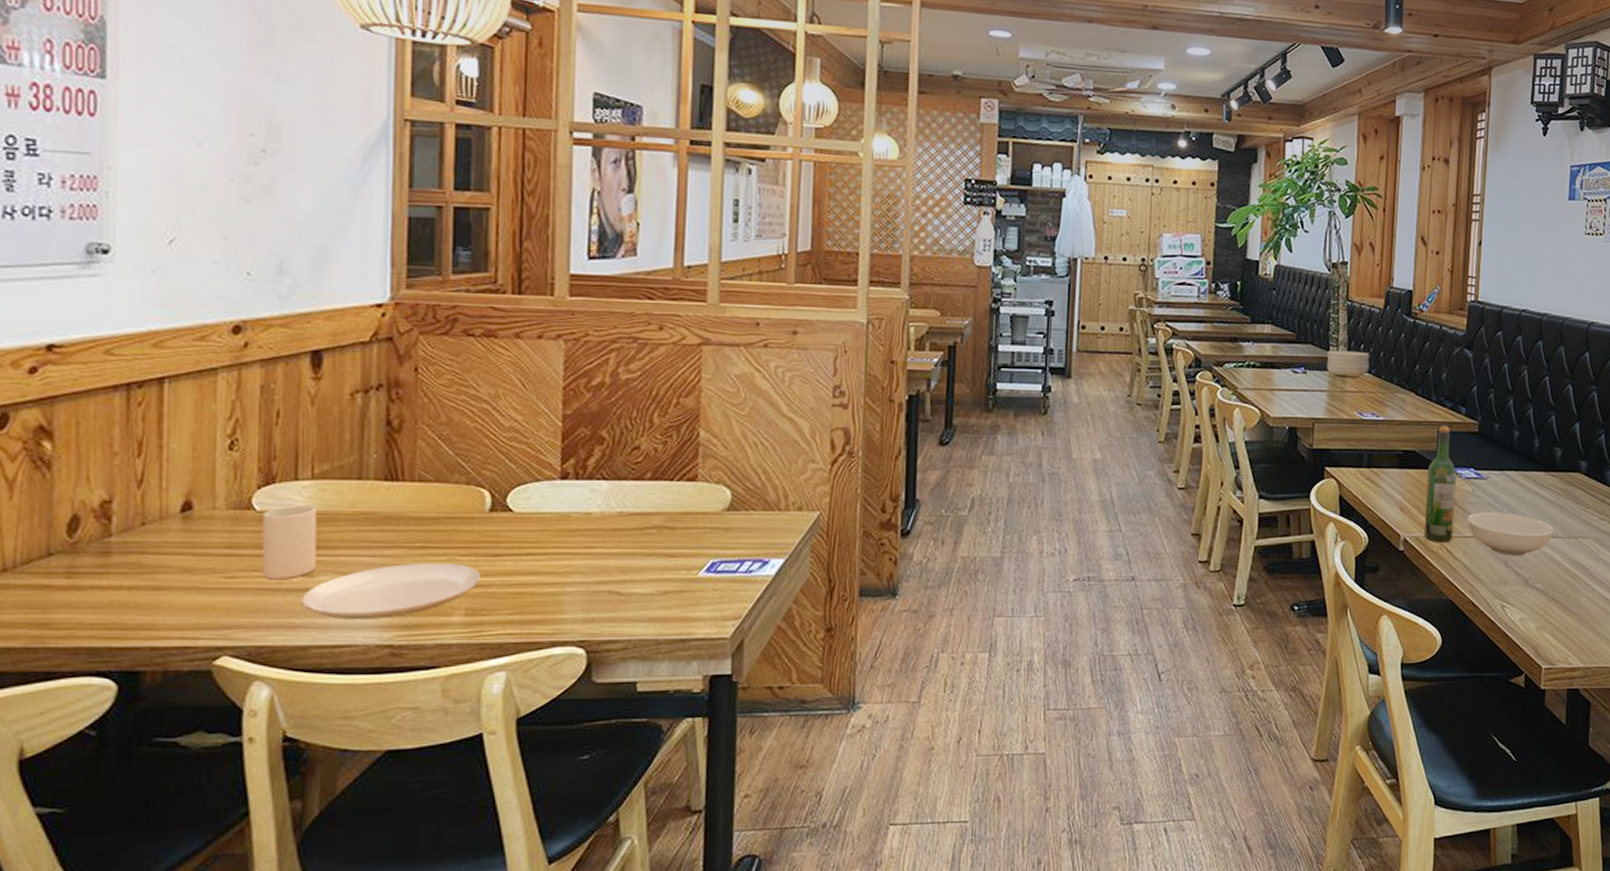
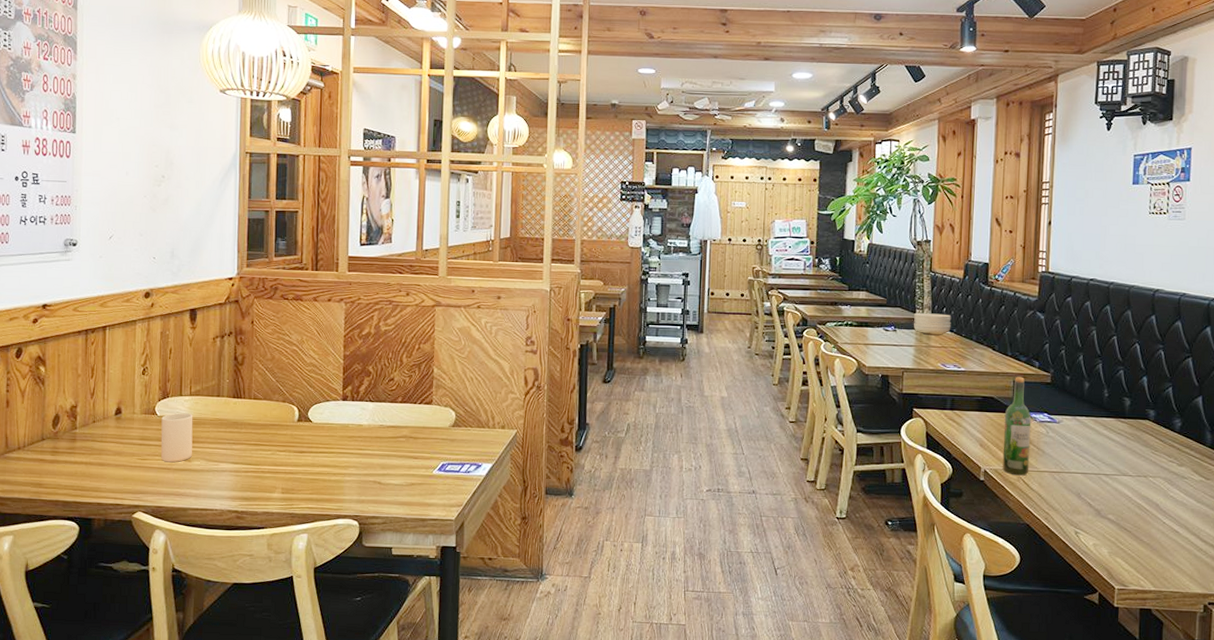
plate: present [302,562,481,619] -> none [184,455,292,492]
bowl: present [1467,512,1554,556] -> none [1042,451,1124,490]

